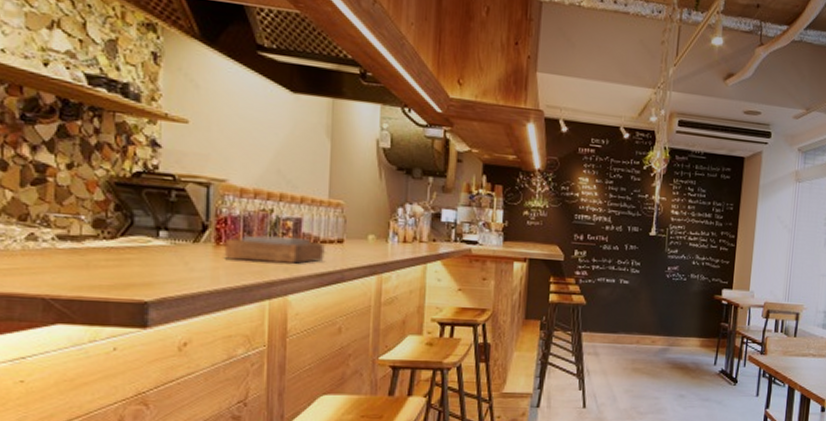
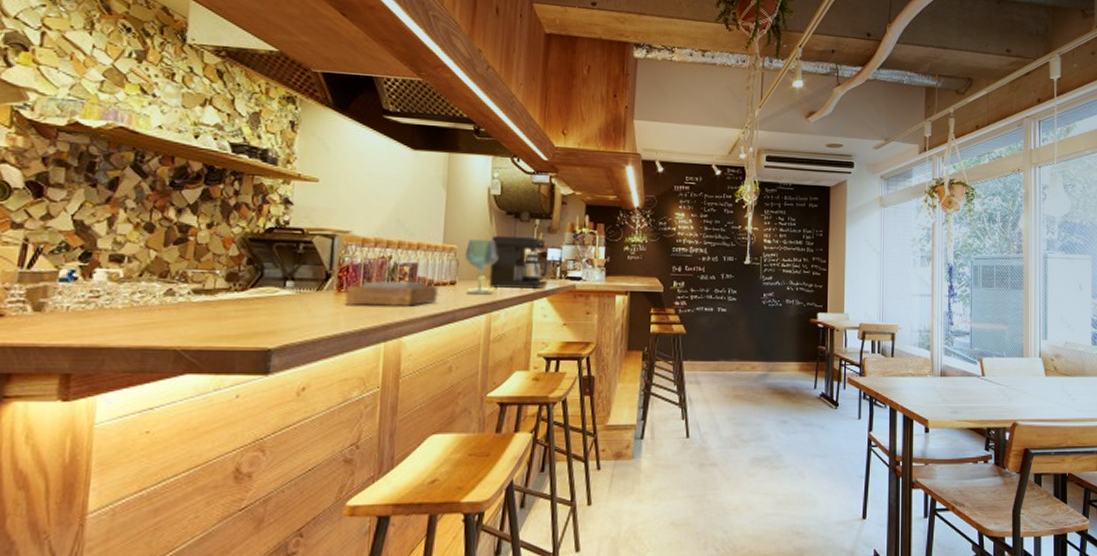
wine glass: none [352,195,389,255] -> present [464,240,498,295]
coffee maker: none [379,192,442,251] -> present [489,235,548,289]

